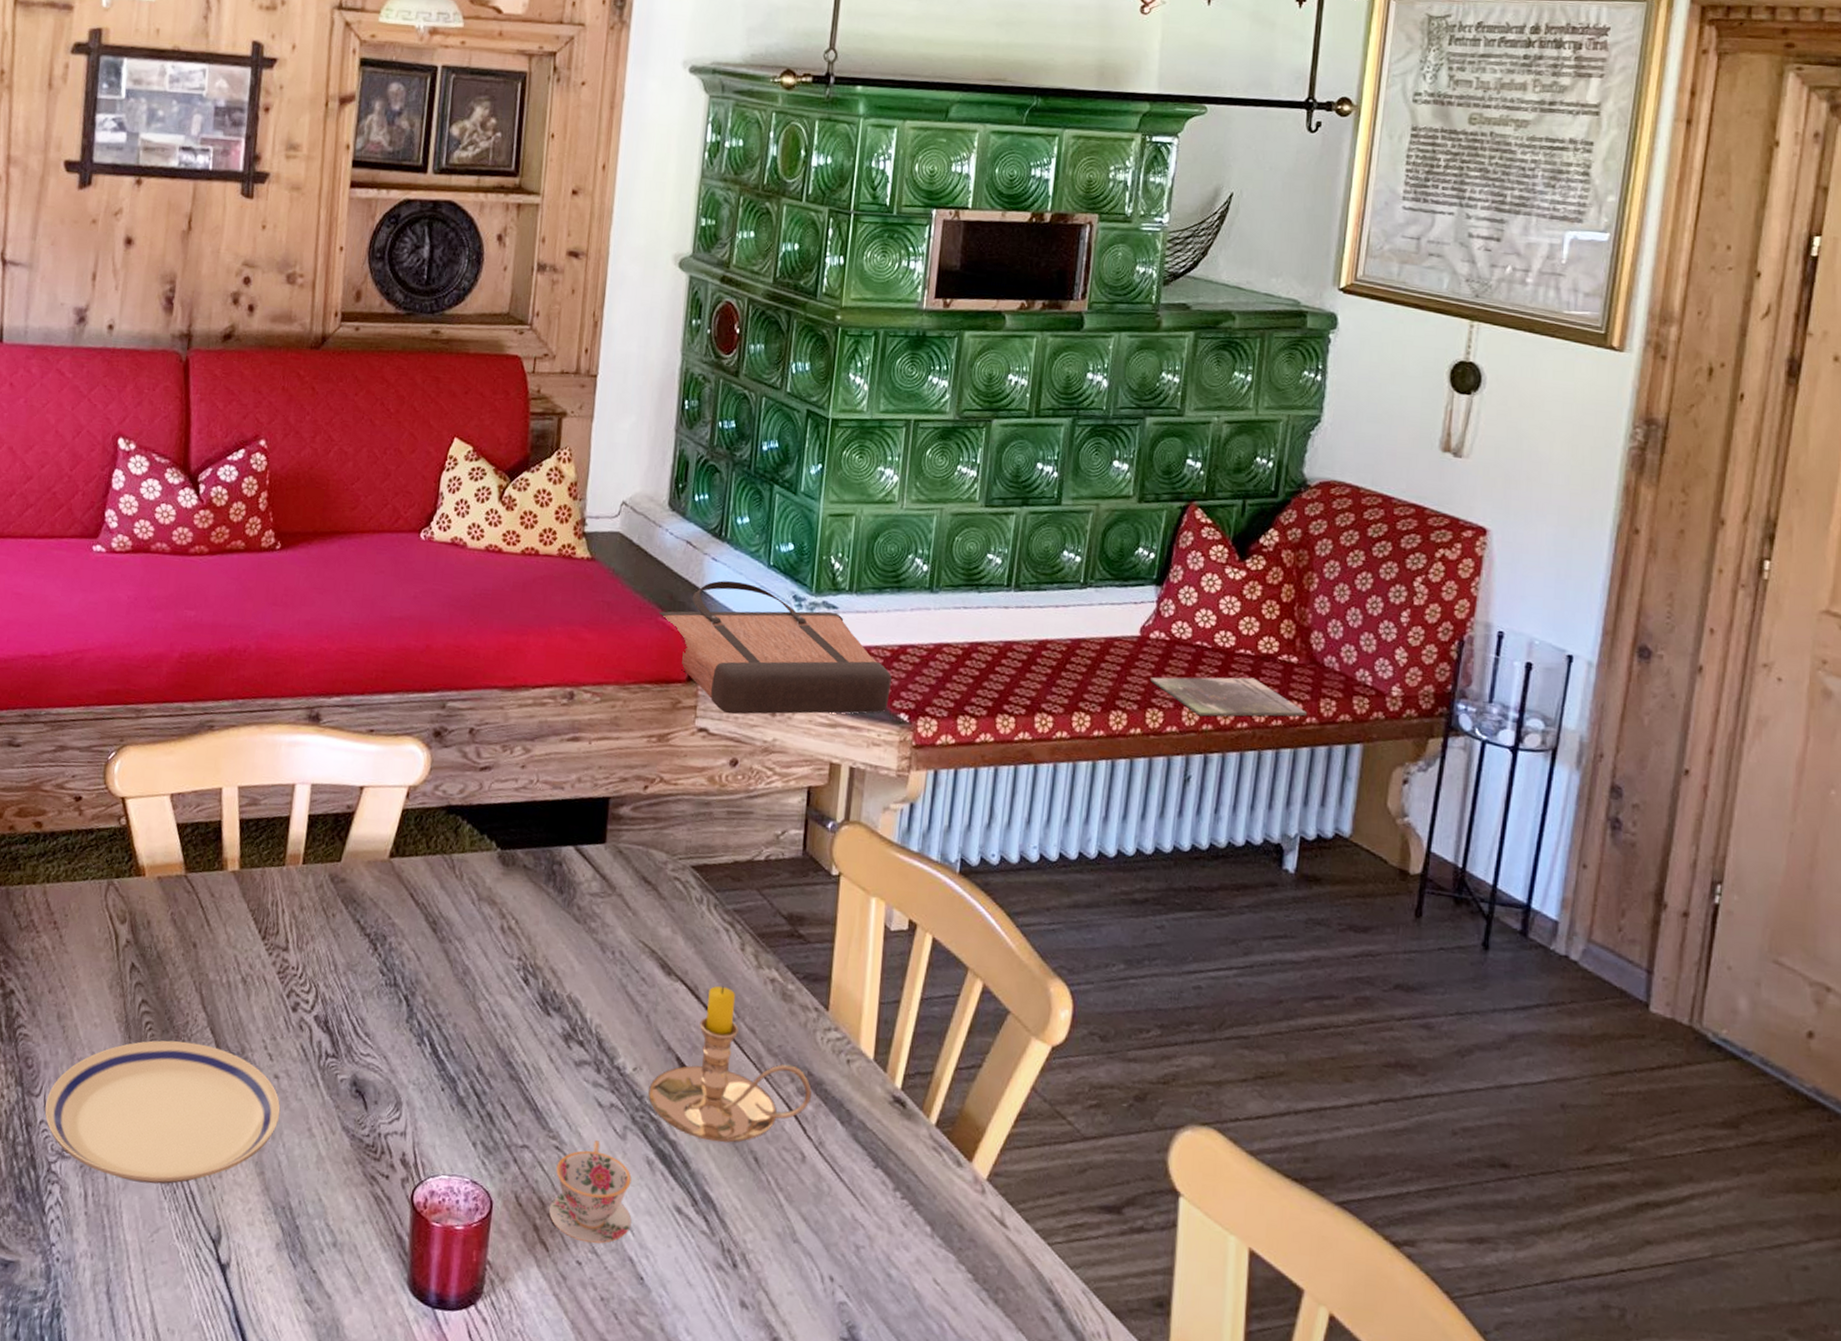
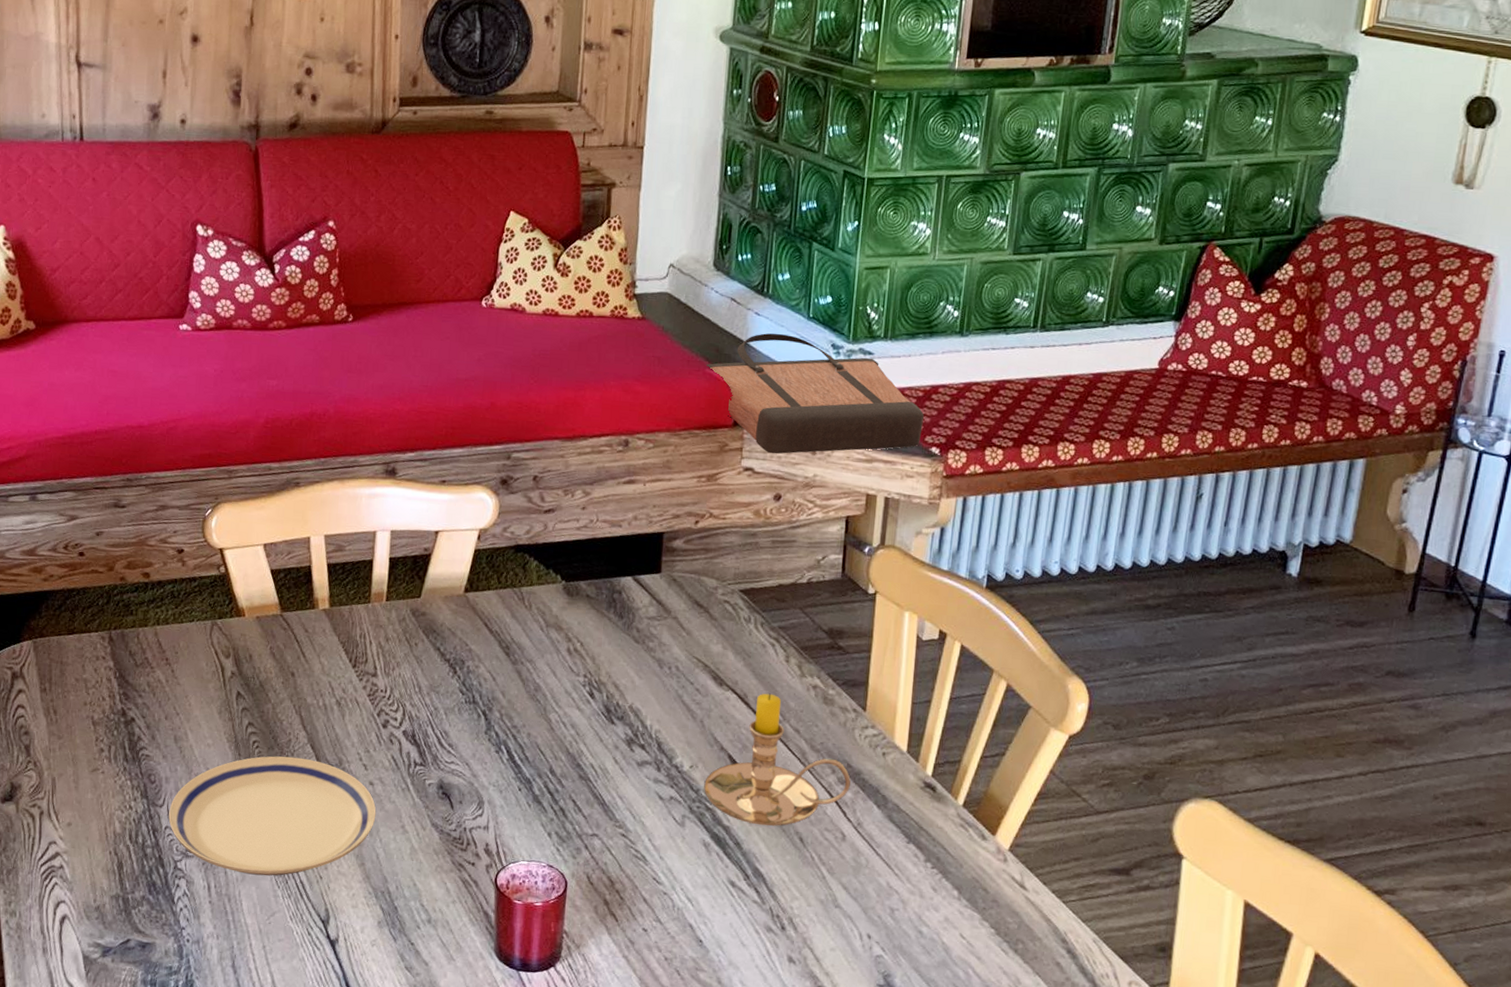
teacup: present [549,1140,632,1244] -> none [618,828,691,914]
magazine: present [1149,676,1308,717] -> none [1166,402,1315,440]

